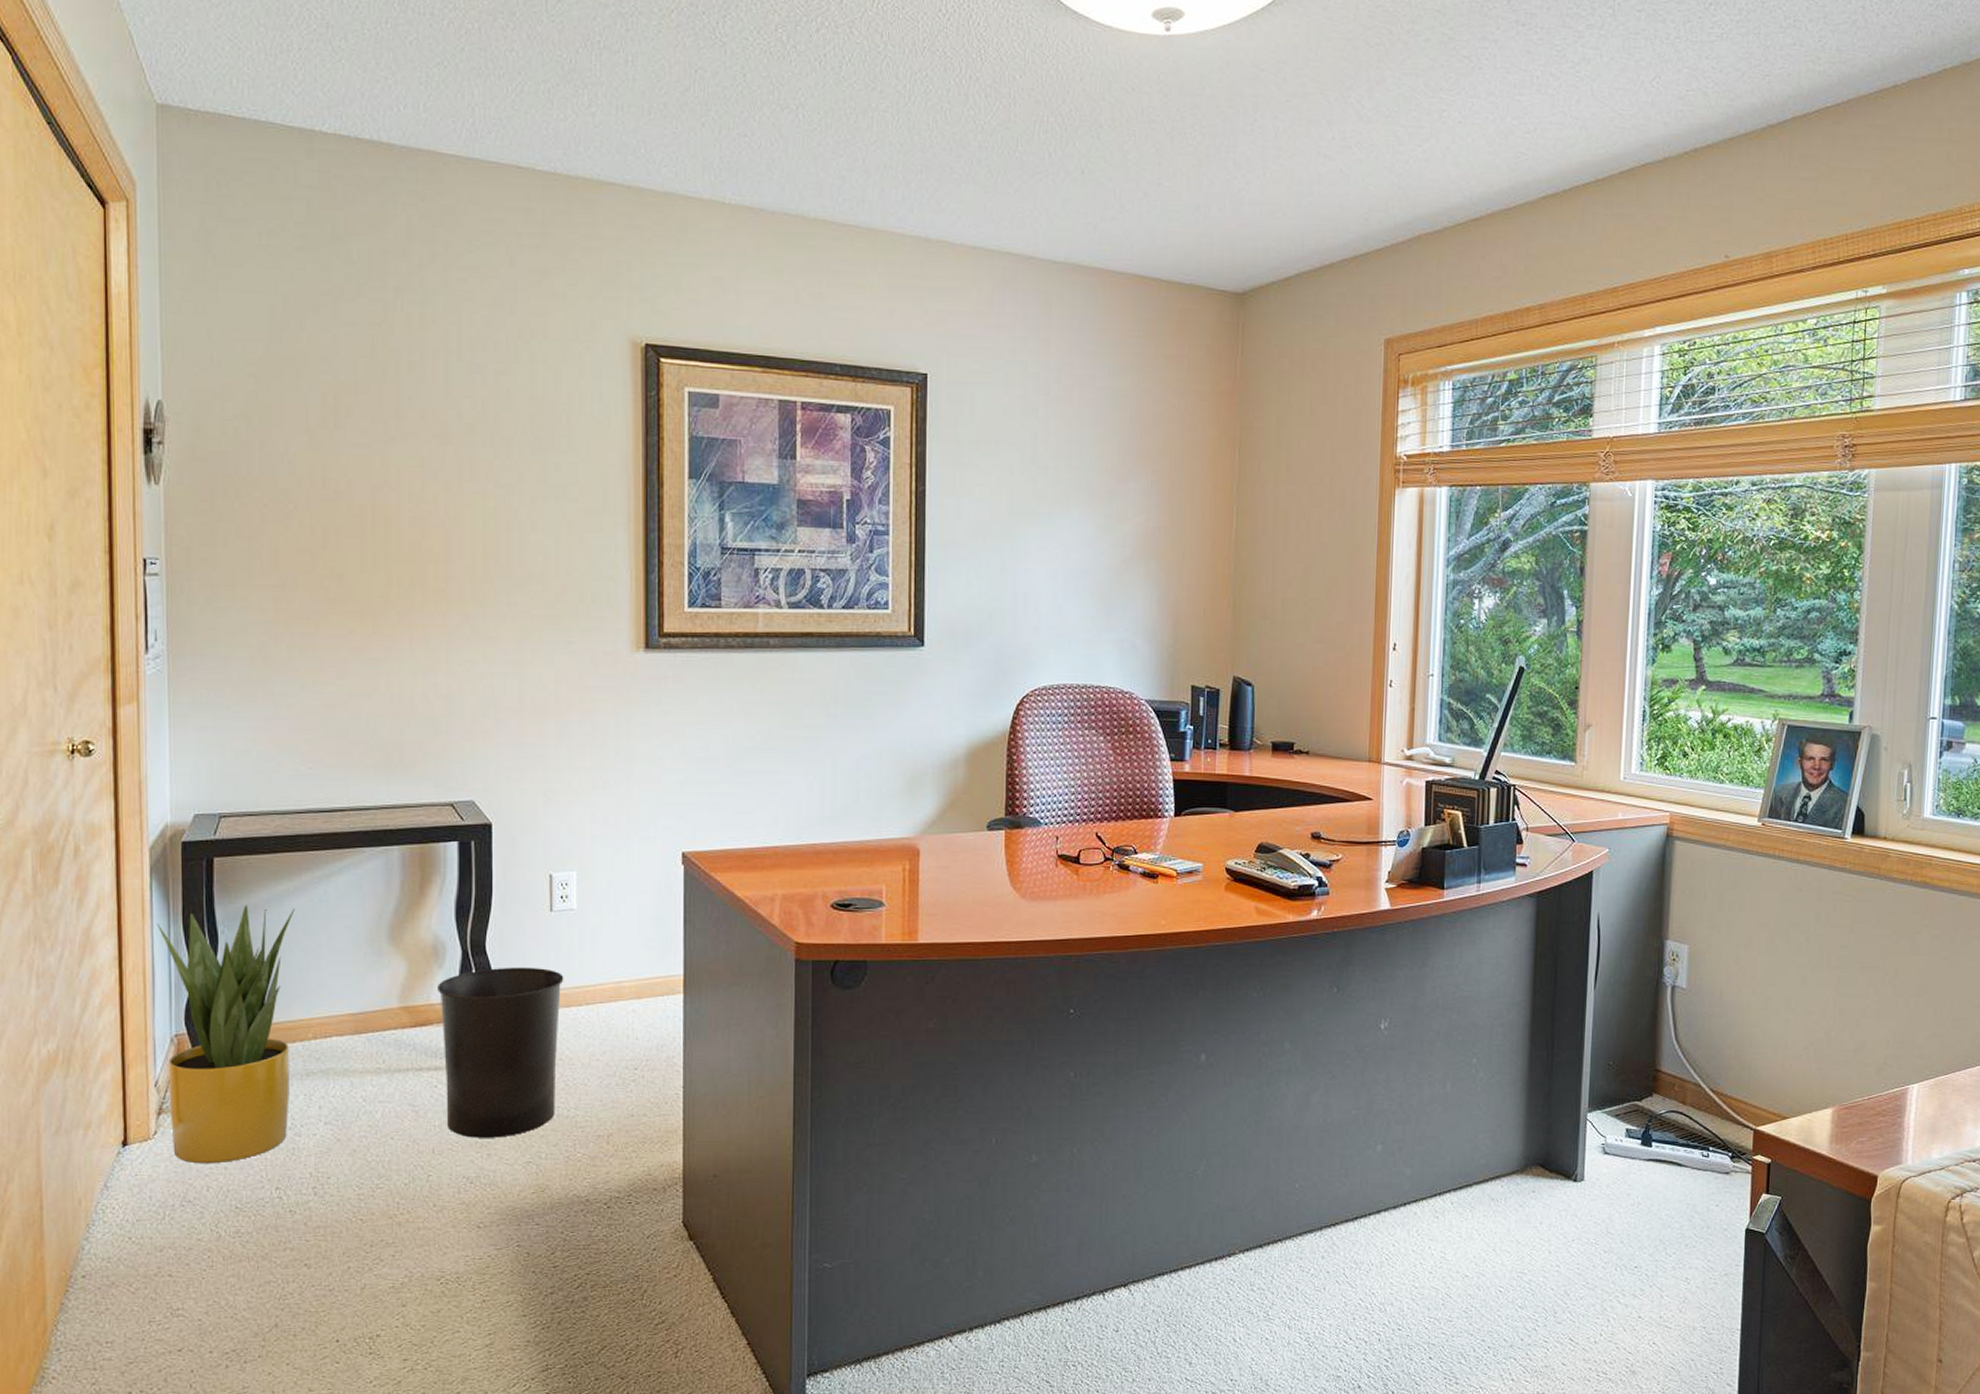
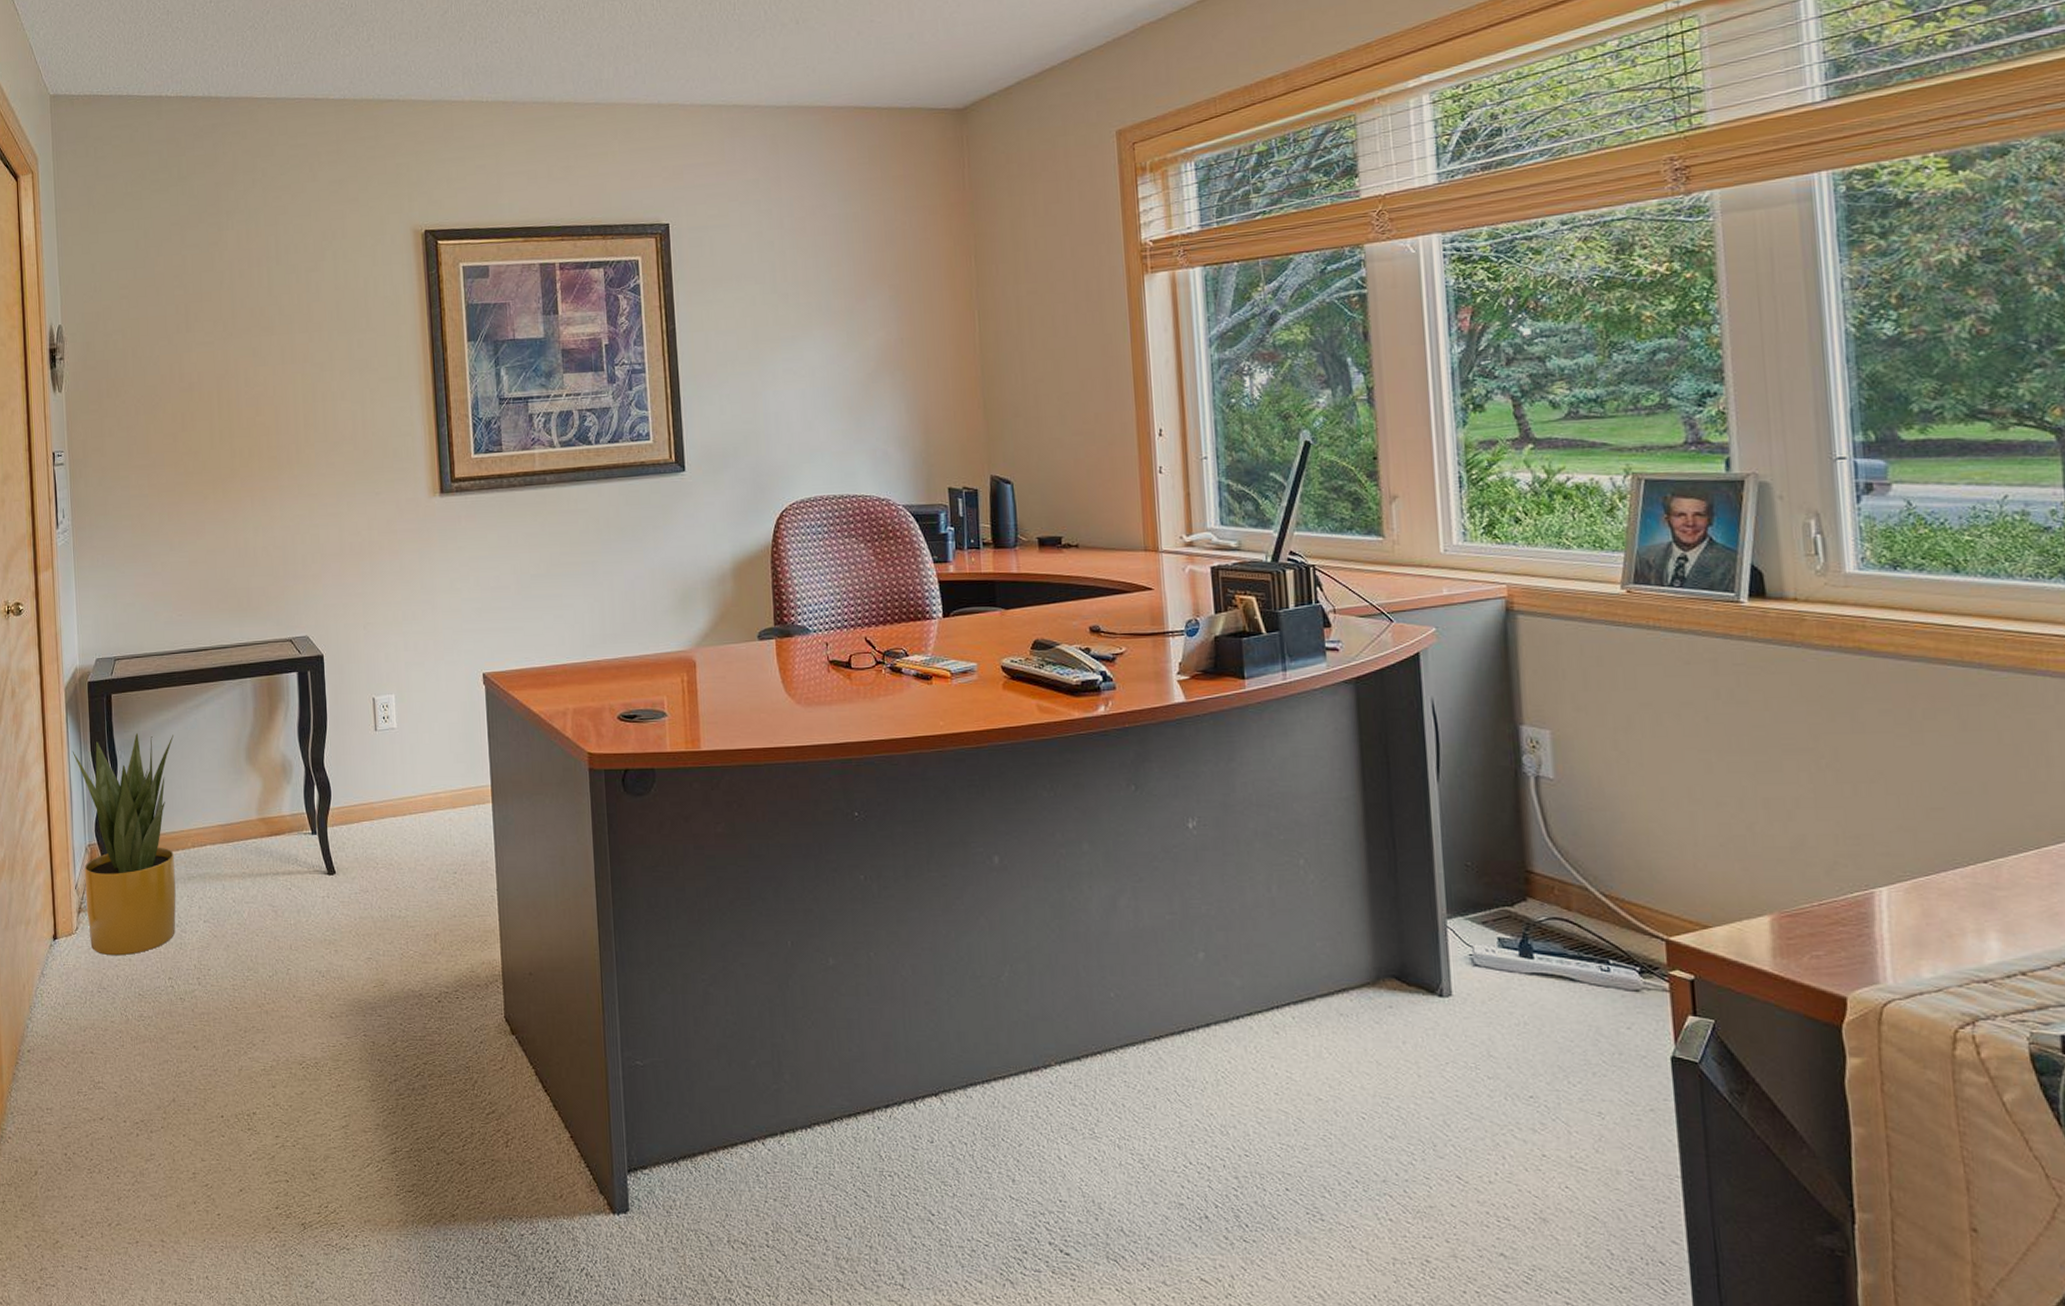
waste bin: present [438,967,564,1138] -> none [287,781,390,936]

